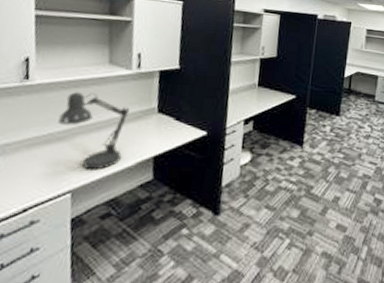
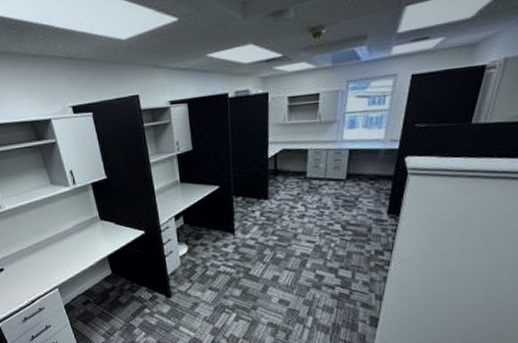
desk lamp: present [58,92,130,171] -> none [30,211,84,271]

